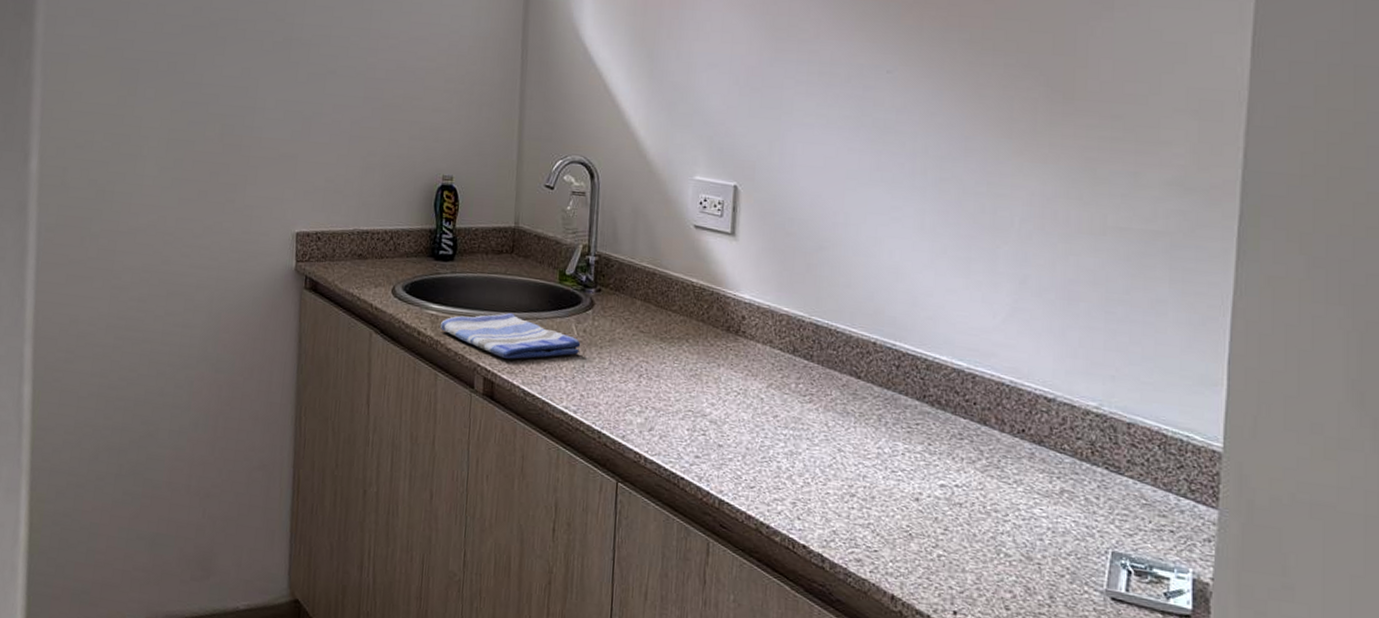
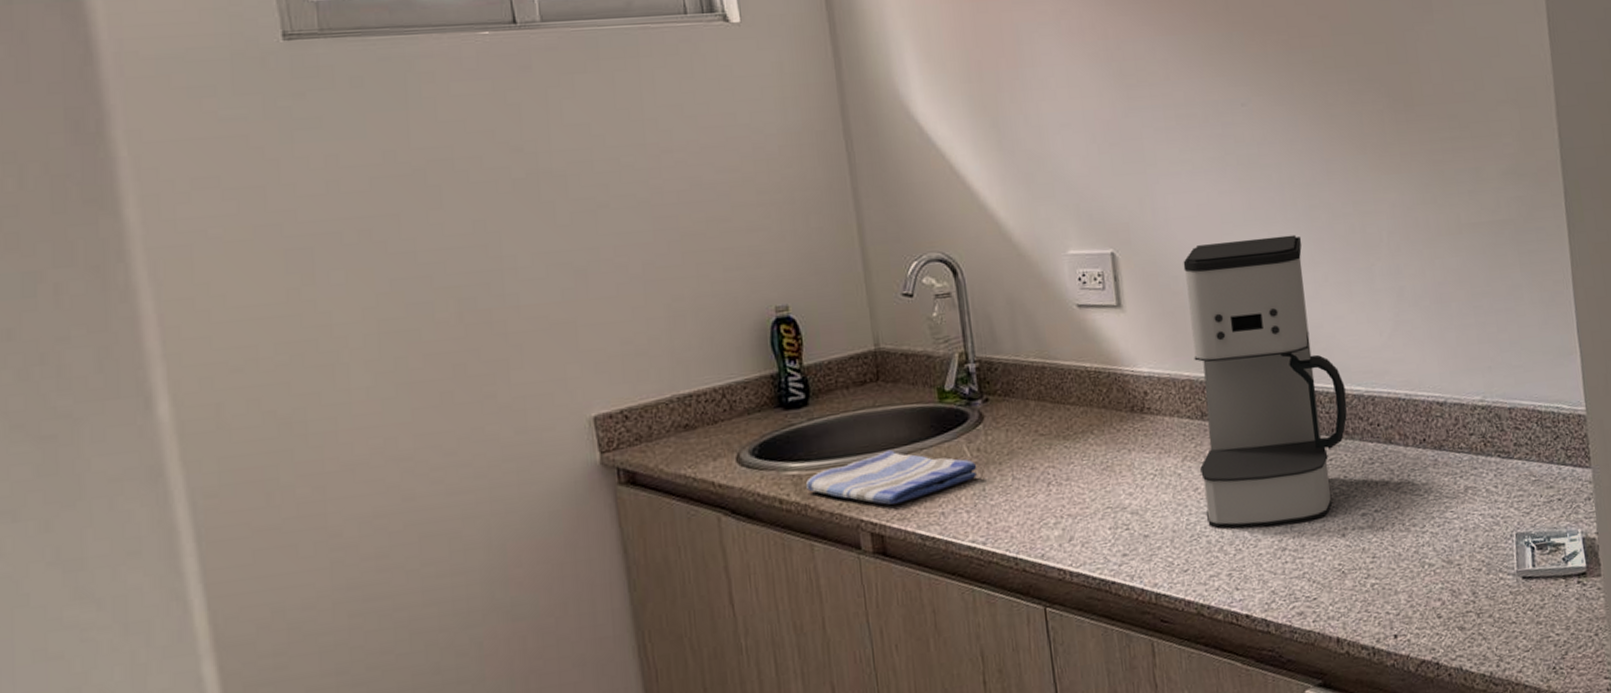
coffee maker: none [780,194,946,477] -> present [1183,234,1347,529]

